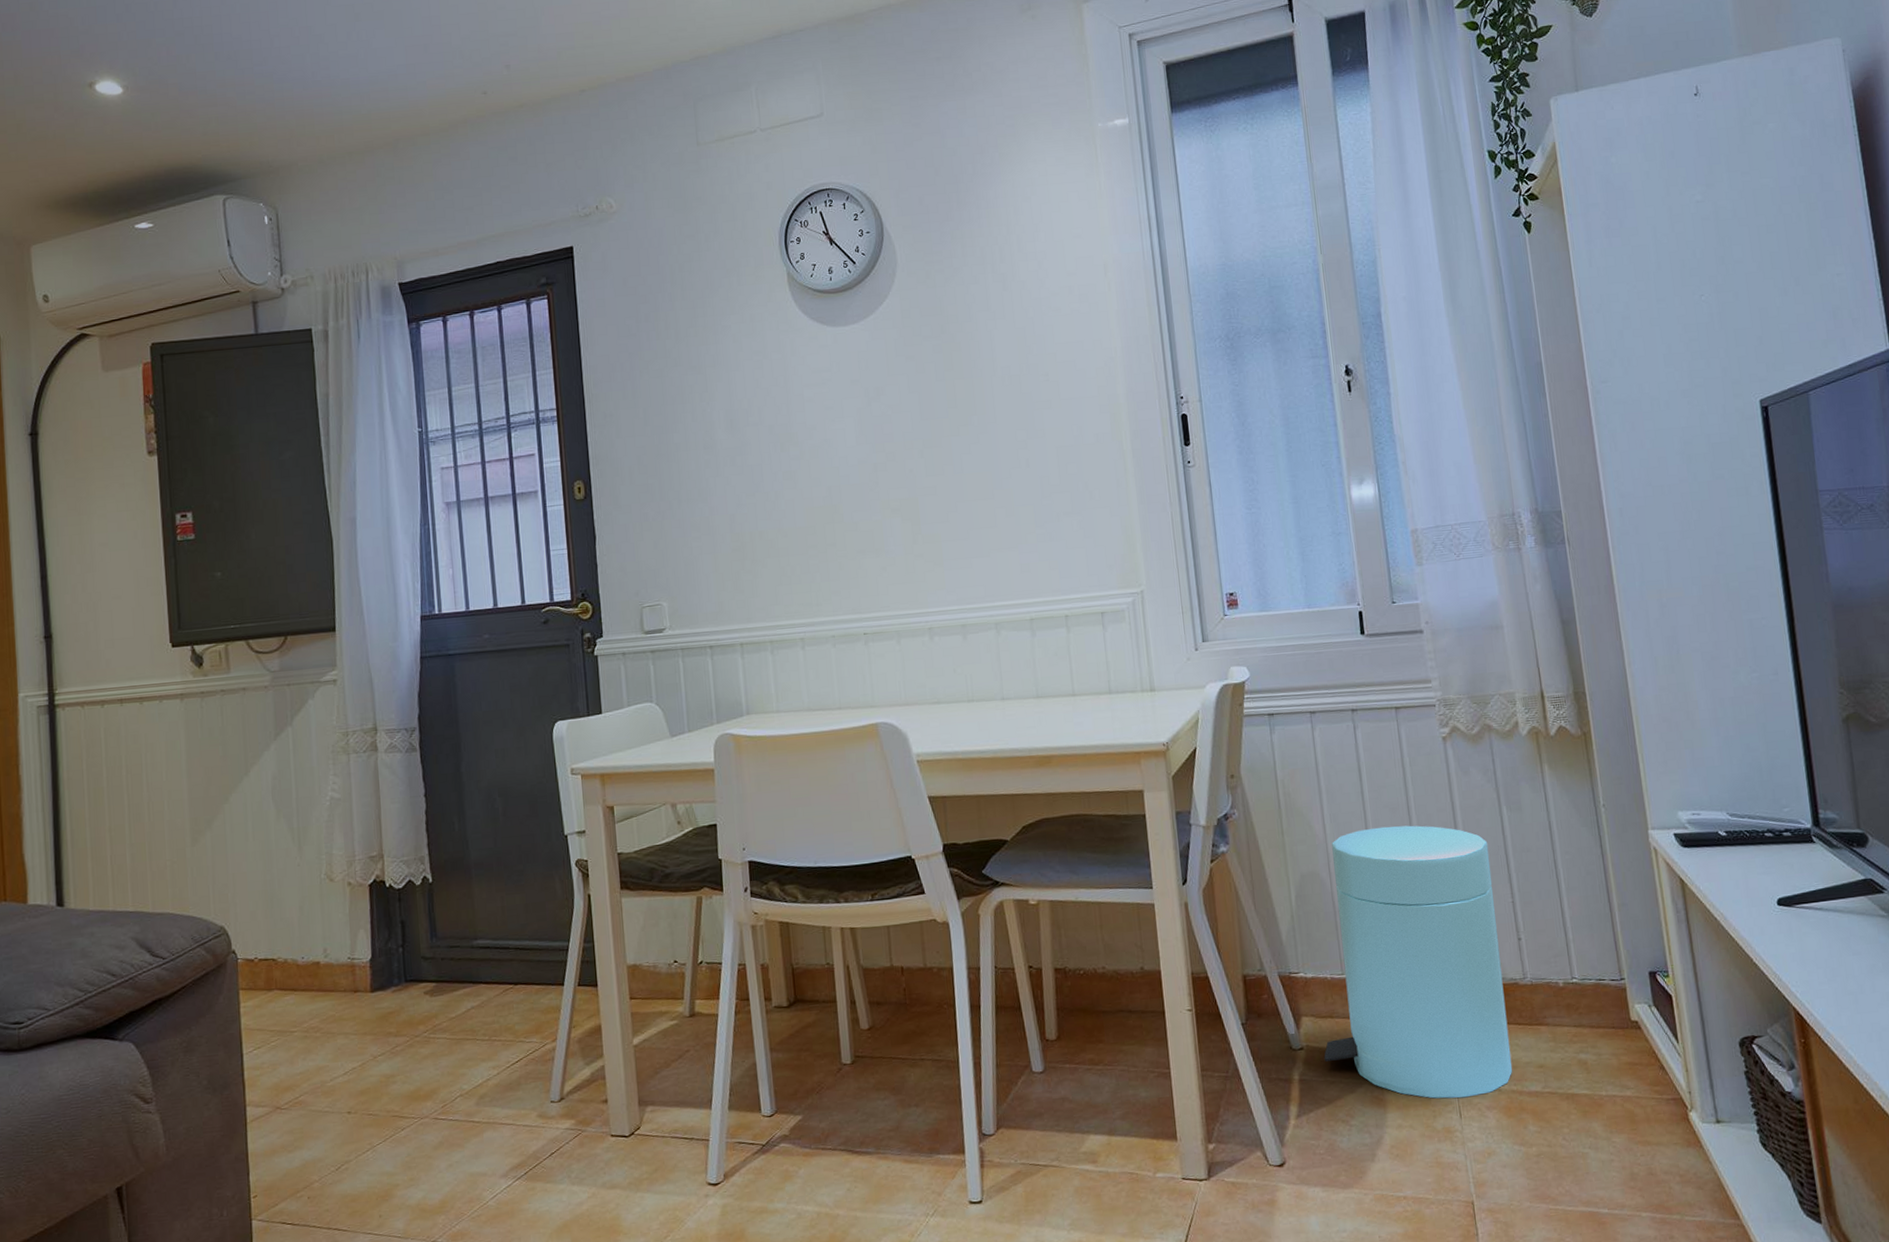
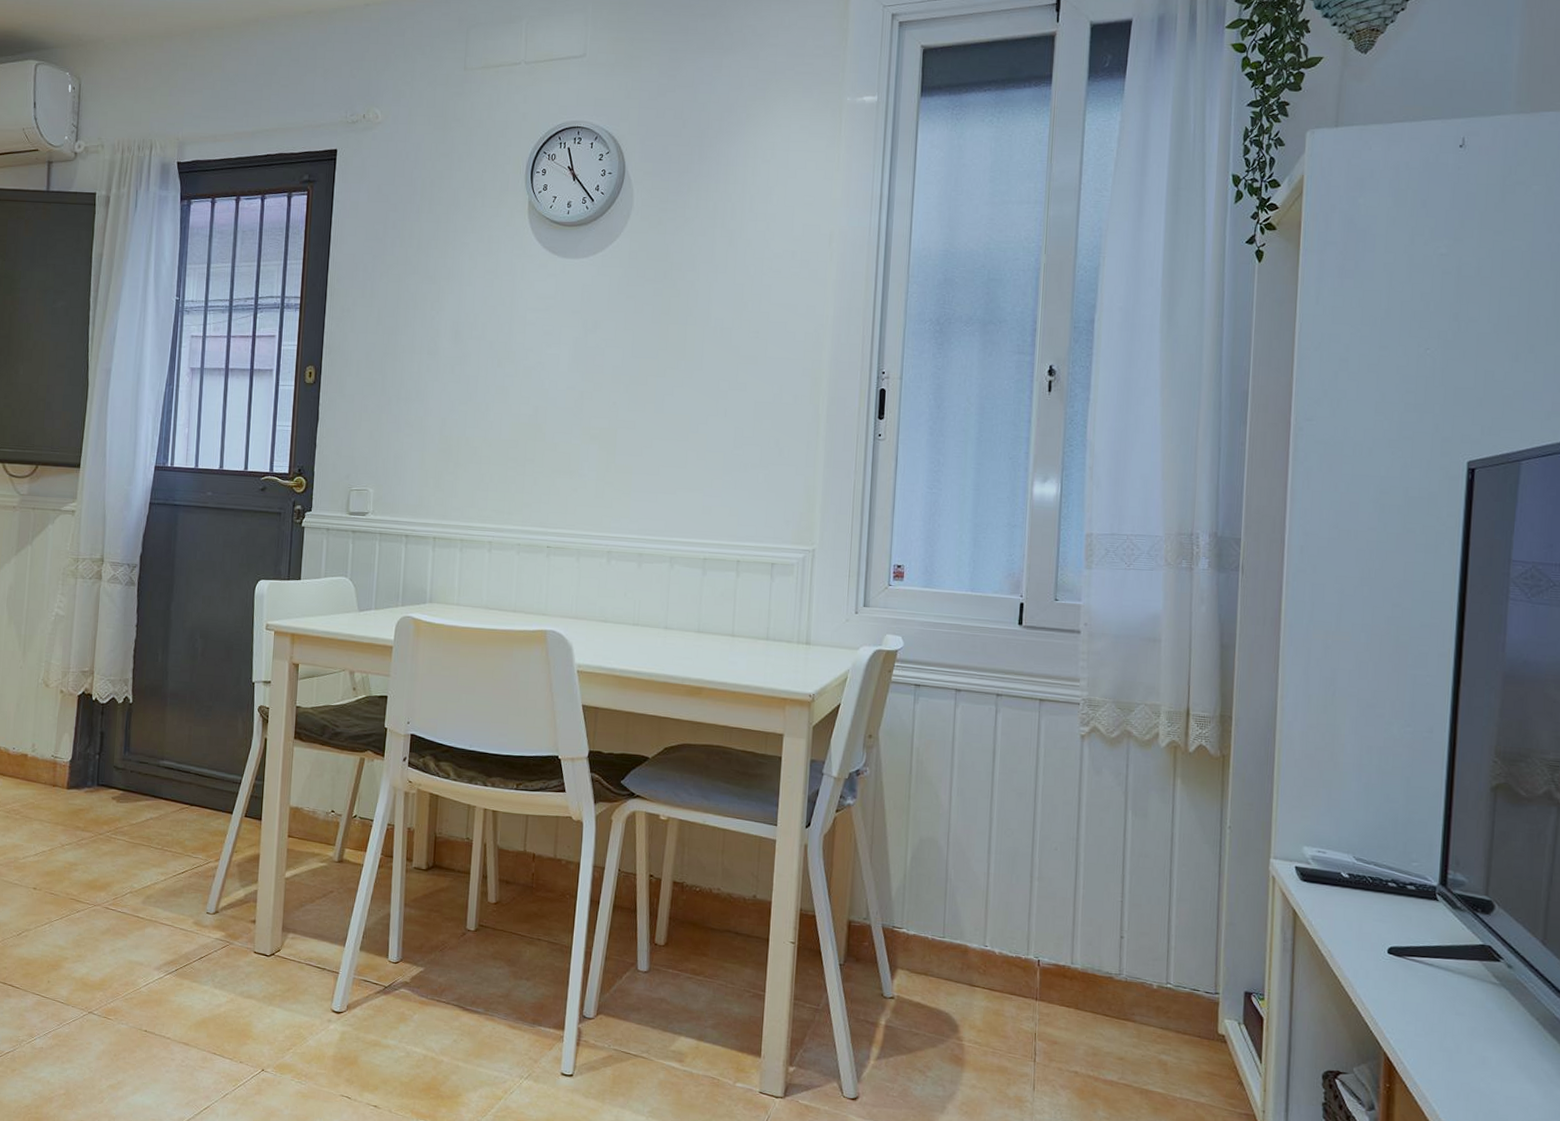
trash can: present [1324,825,1513,1099] -> none [912,807,1108,1074]

